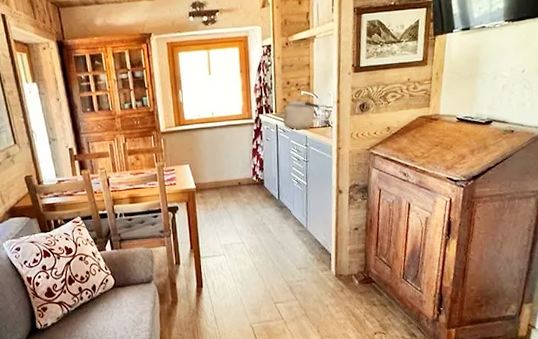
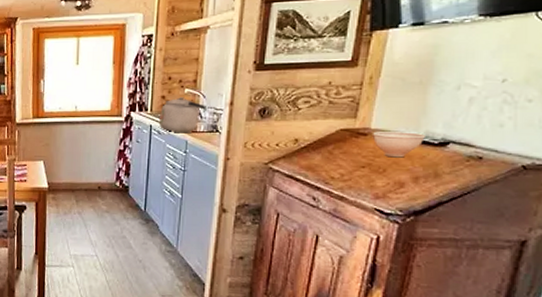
bowl: none [442,115,477,136] -> present [373,131,427,158]

